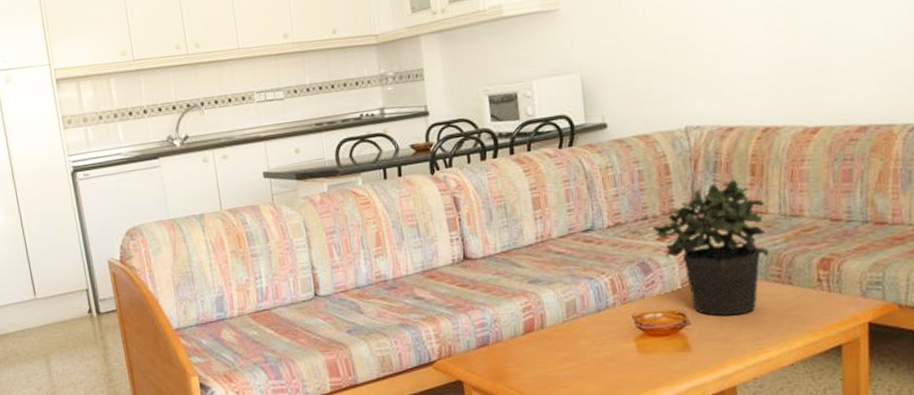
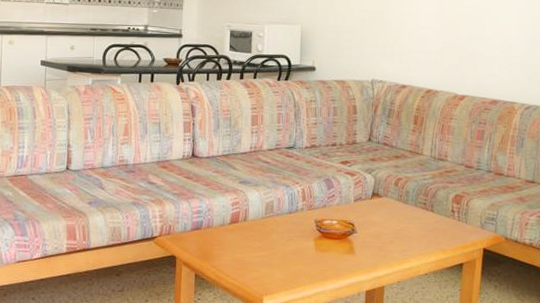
potted plant: present [652,179,769,317] -> none [338,125,421,230]

